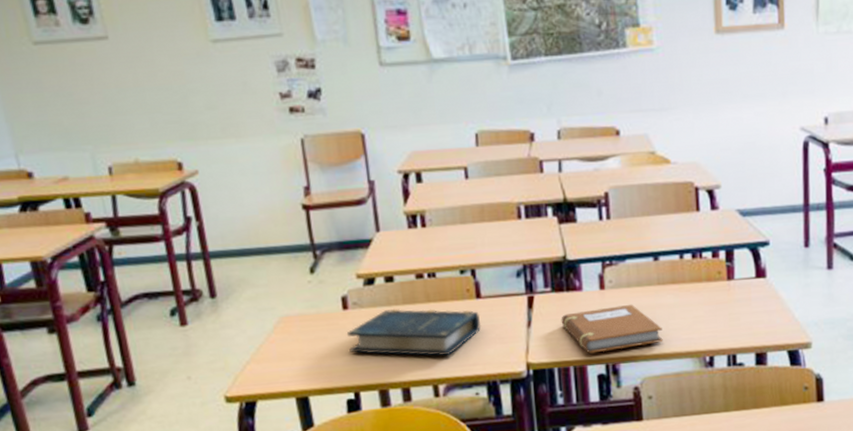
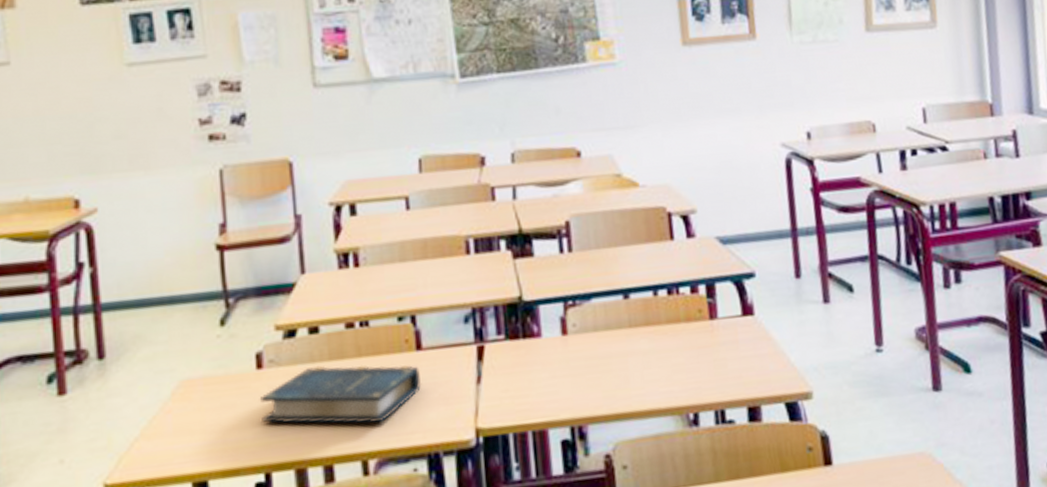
notebook: present [561,304,663,354] -> none [516,351,638,414]

